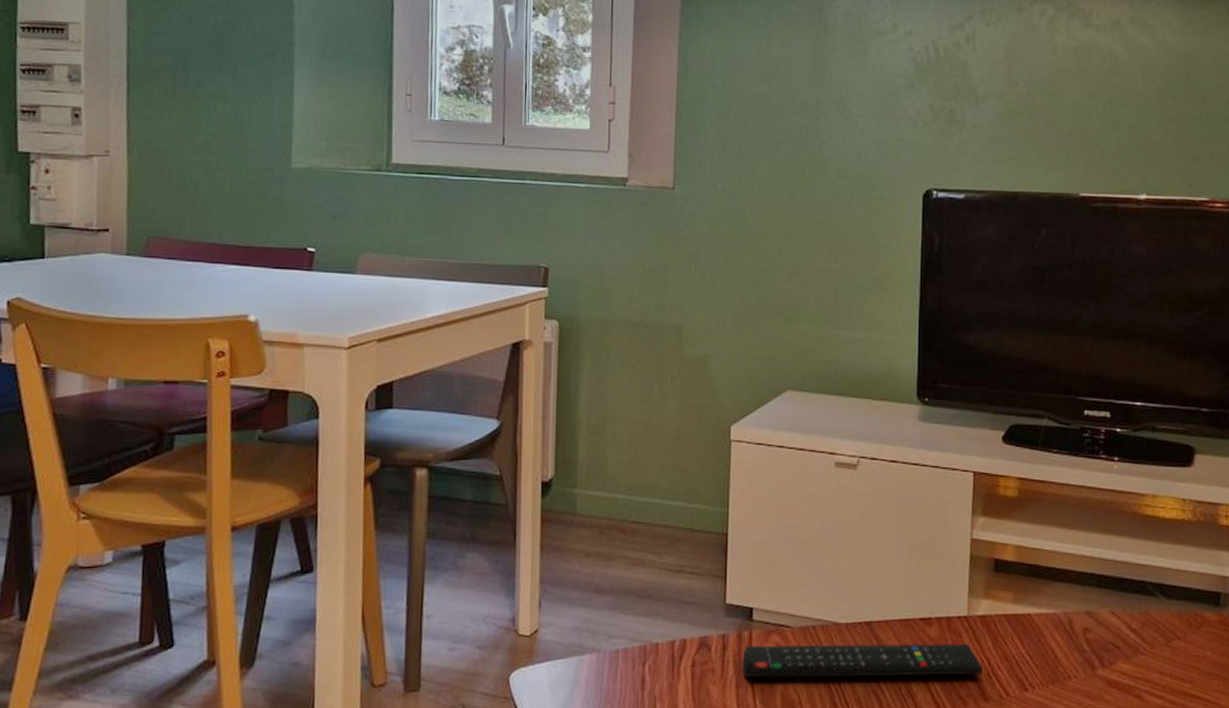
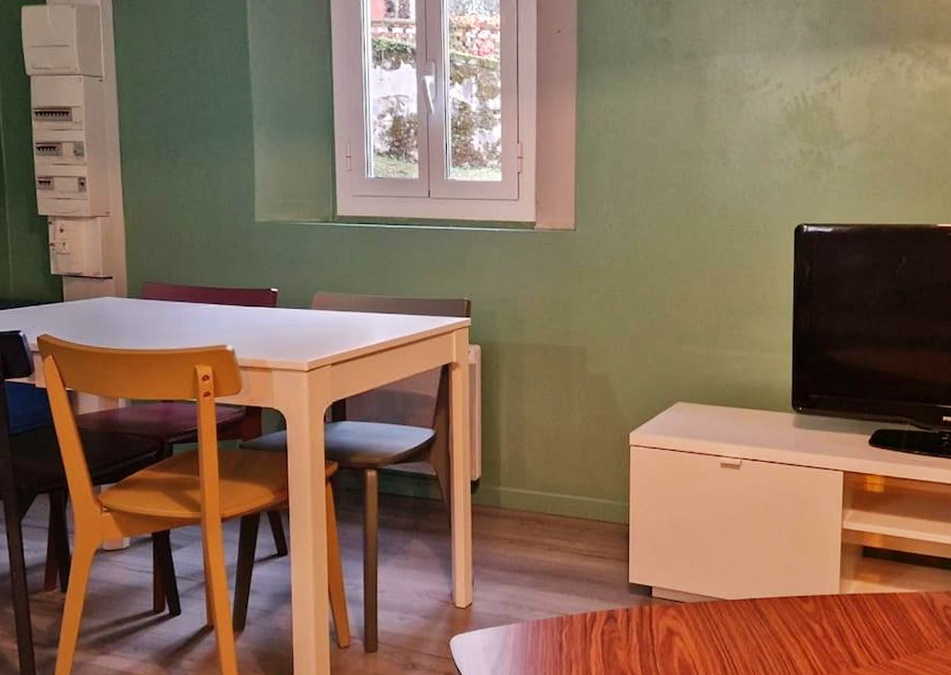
remote control: present [743,643,982,678] -> none [645,618,853,645]

